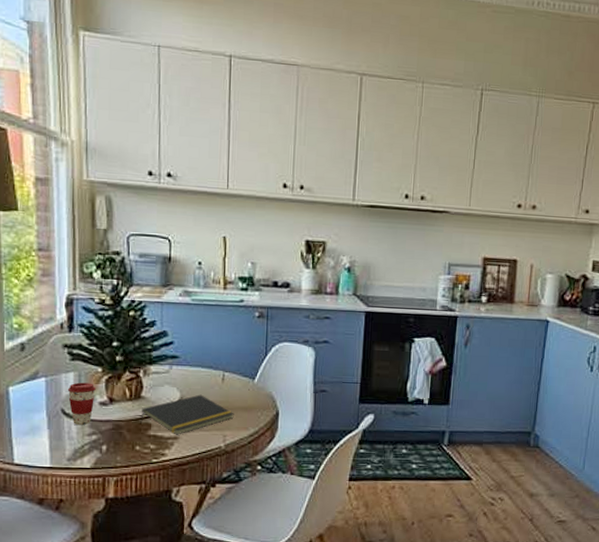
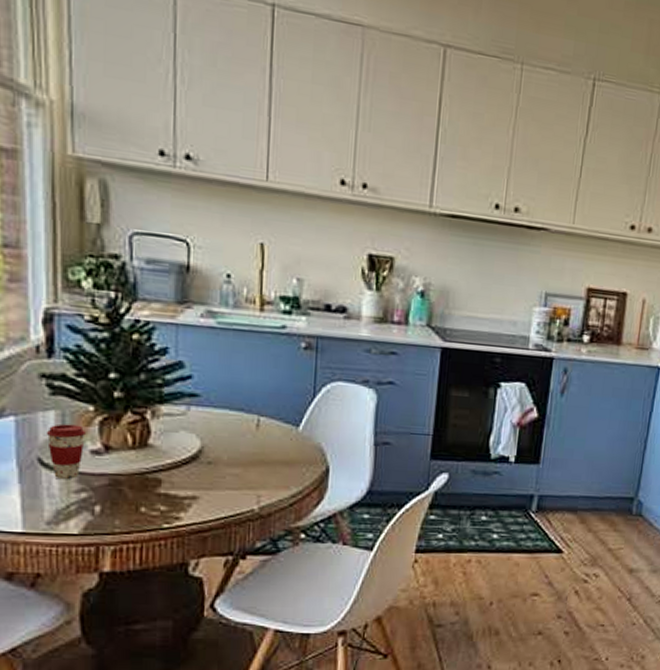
notepad: present [140,394,234,435] -> none [147,443,272,494]

